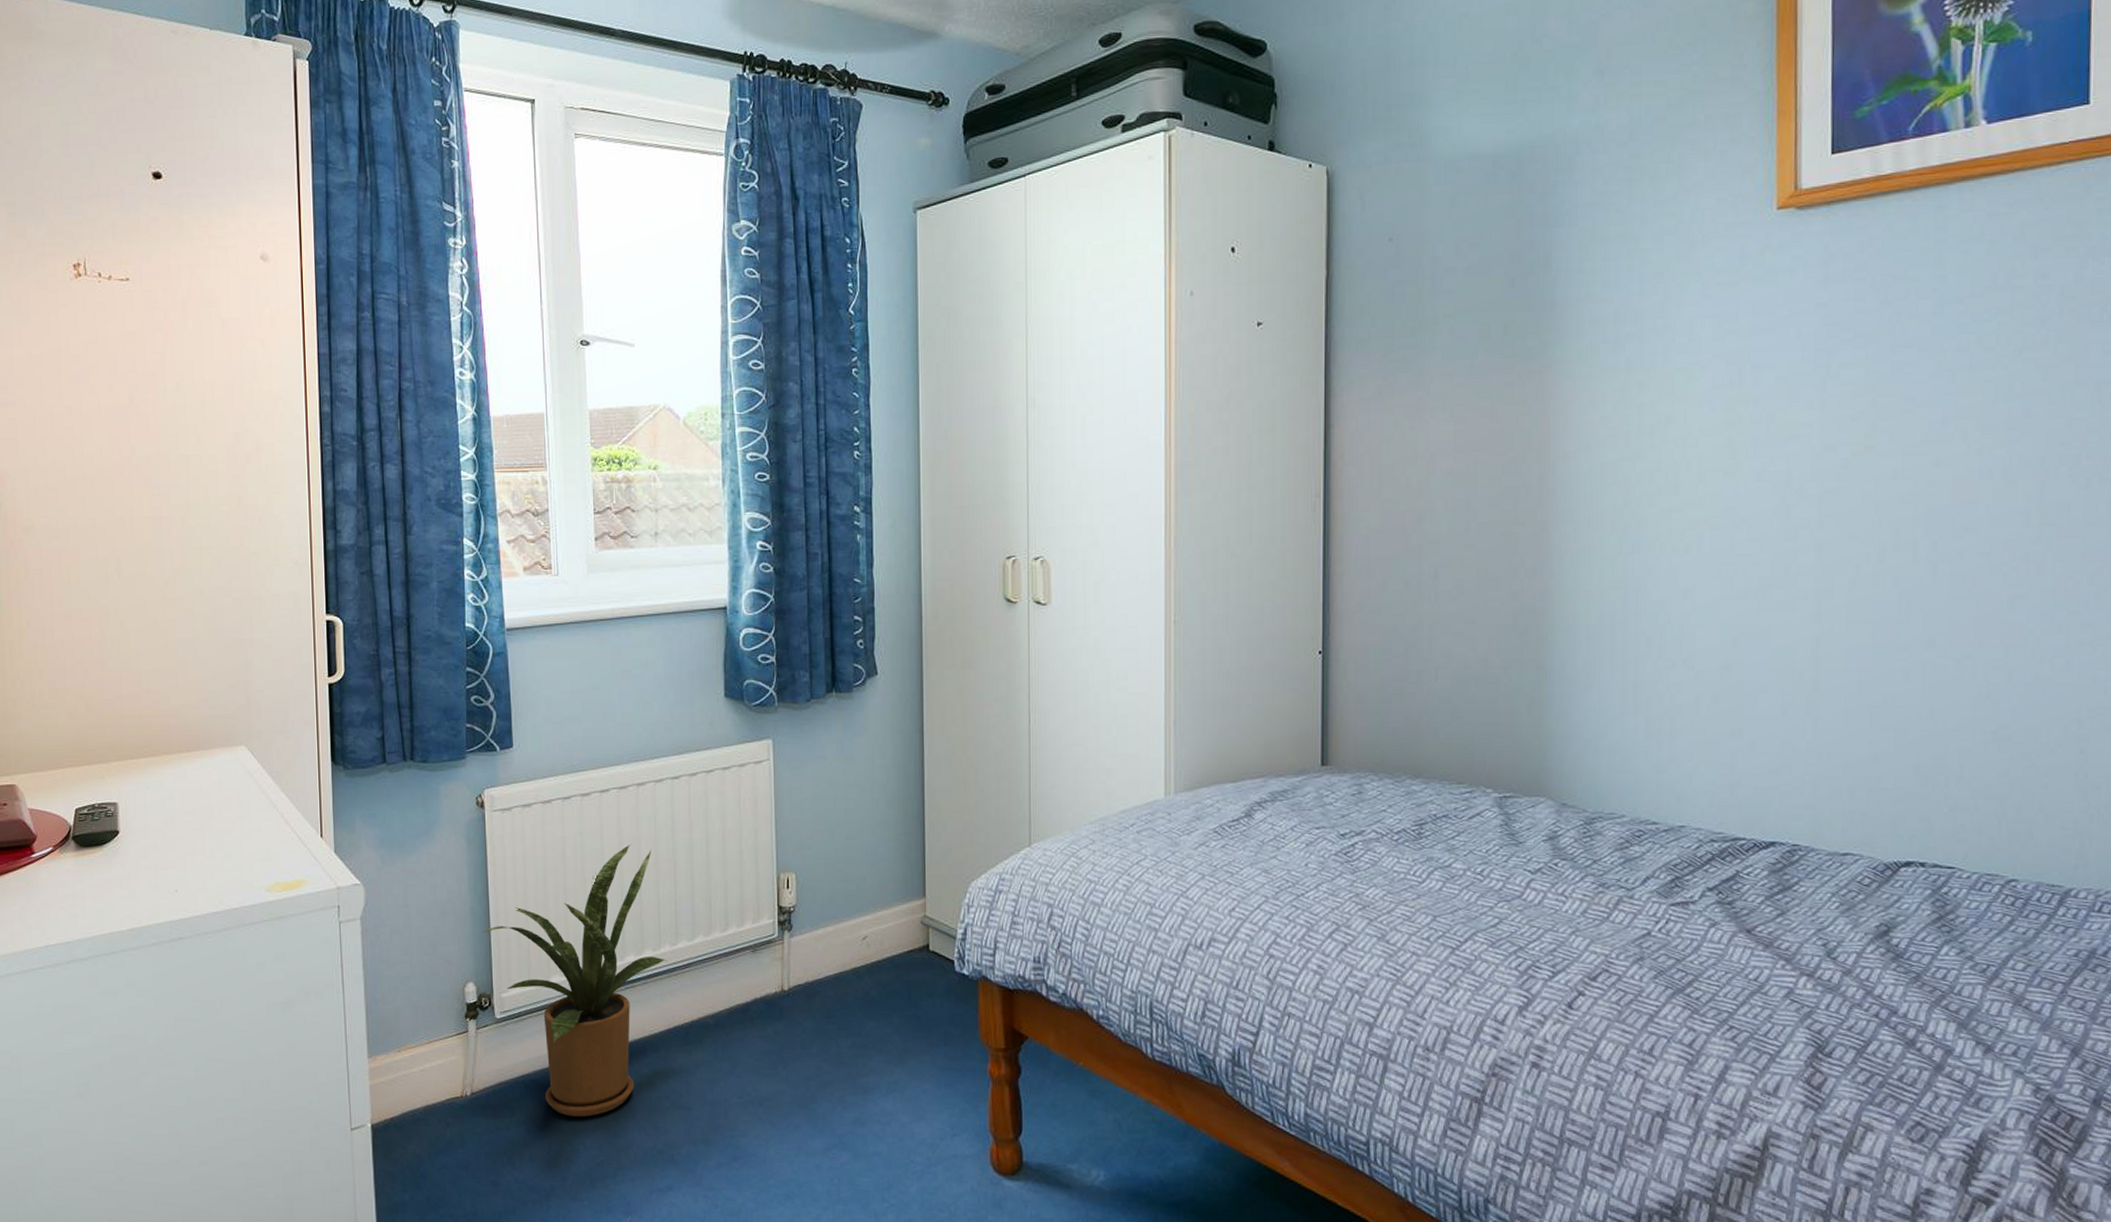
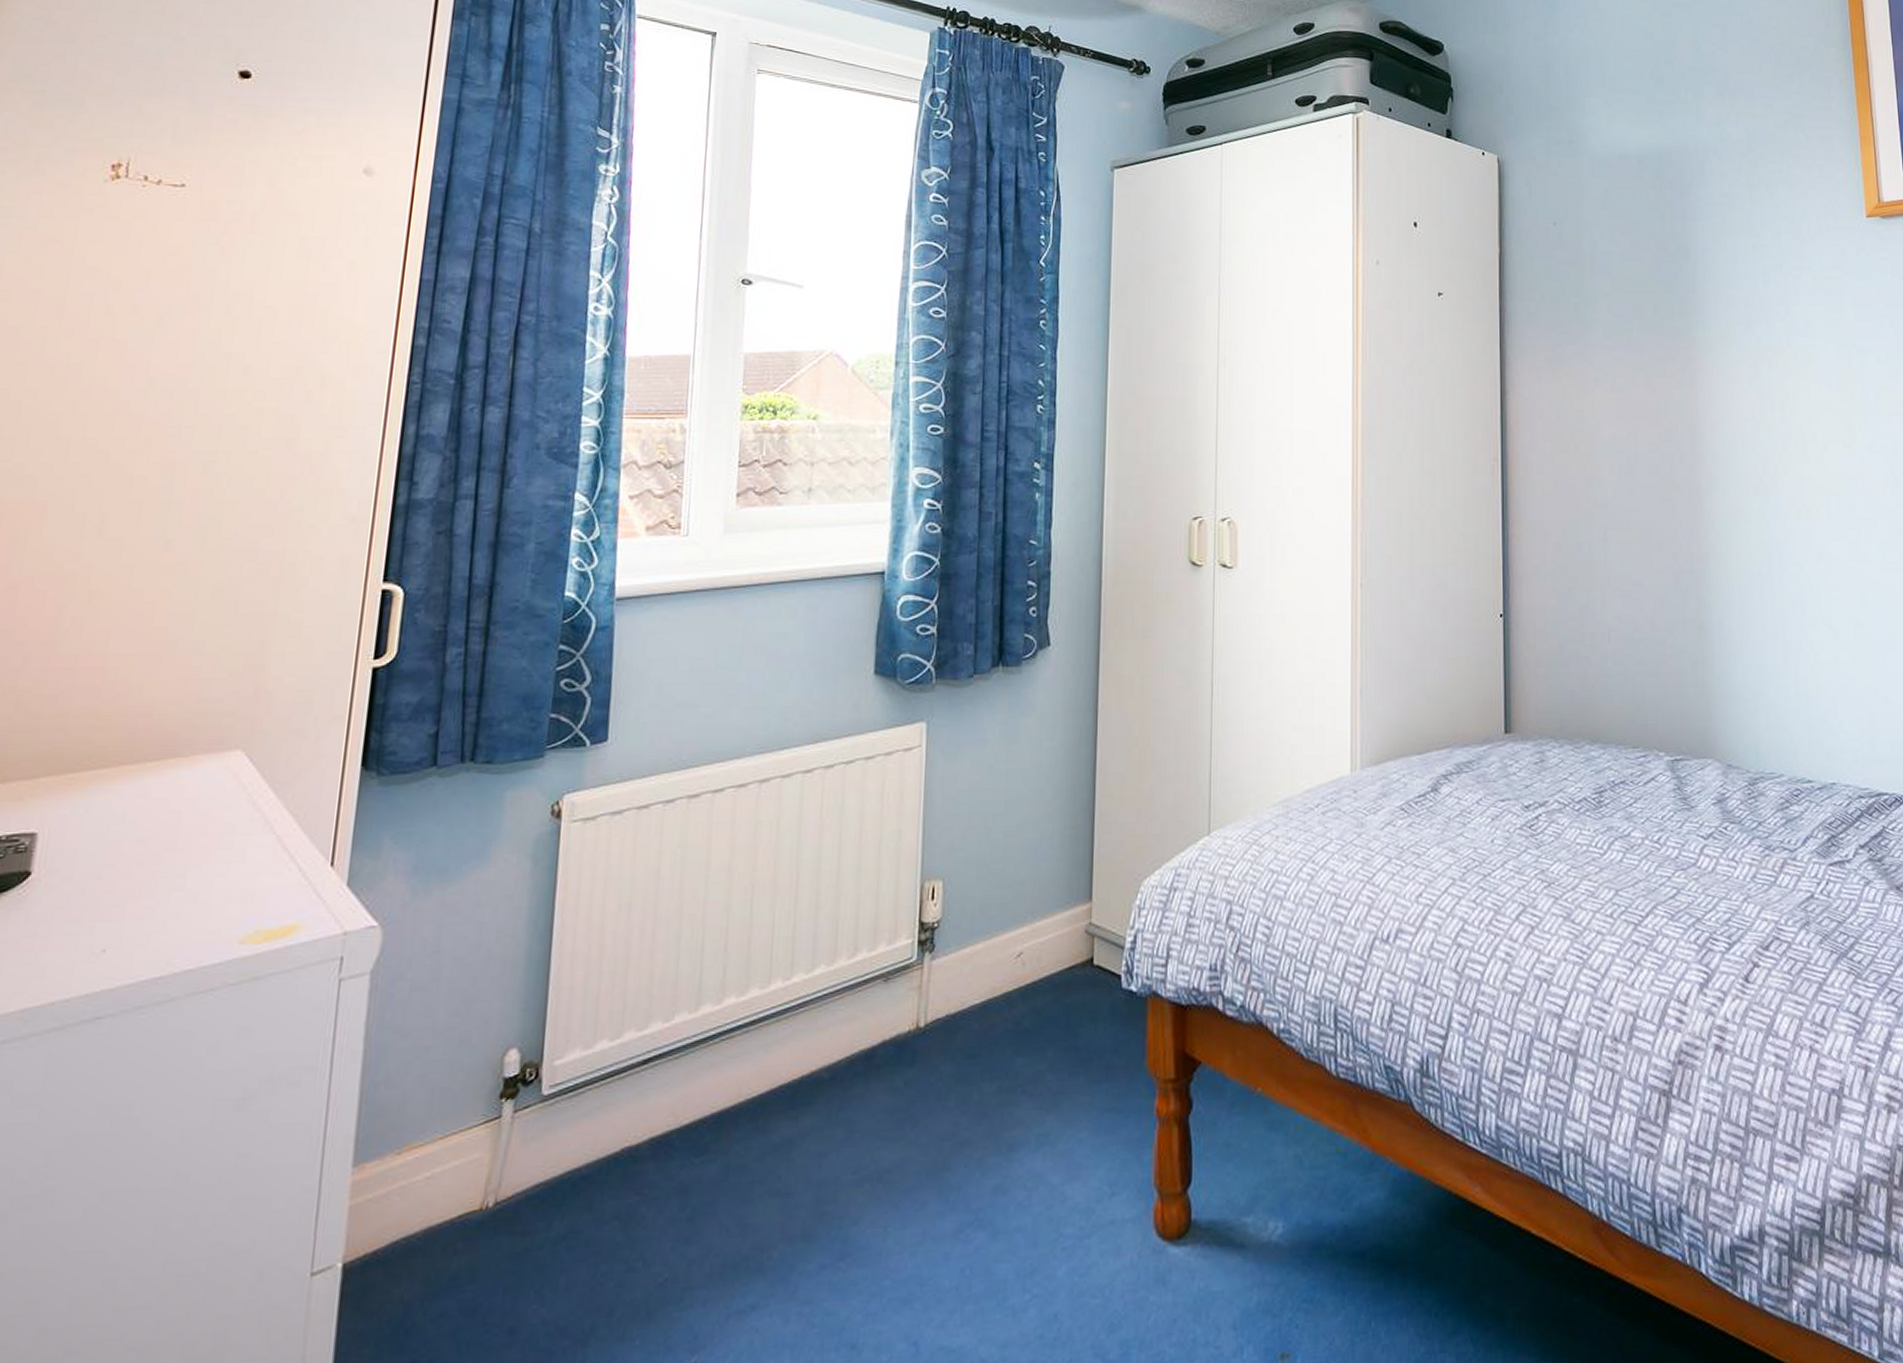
house plant: present [483,845,667,1117] -> none [539,856,777,1222]

